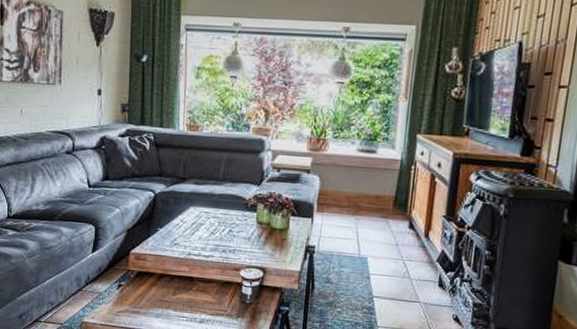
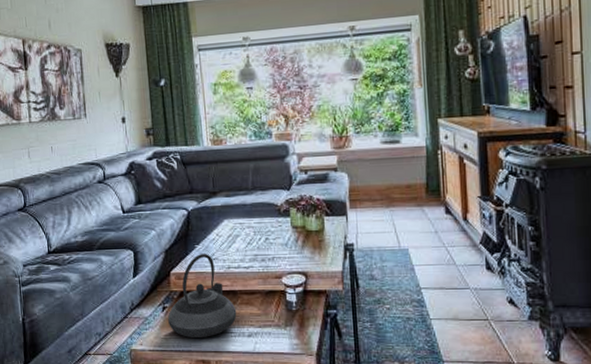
teapot: none [122,237,191,319] -> present [168,254,237,338]

